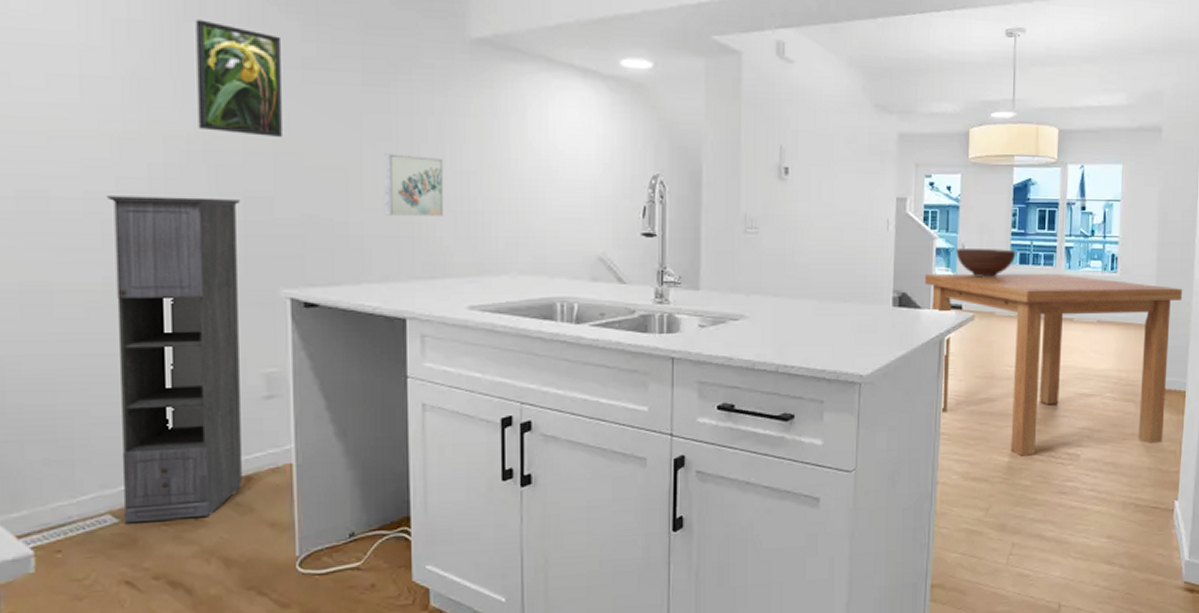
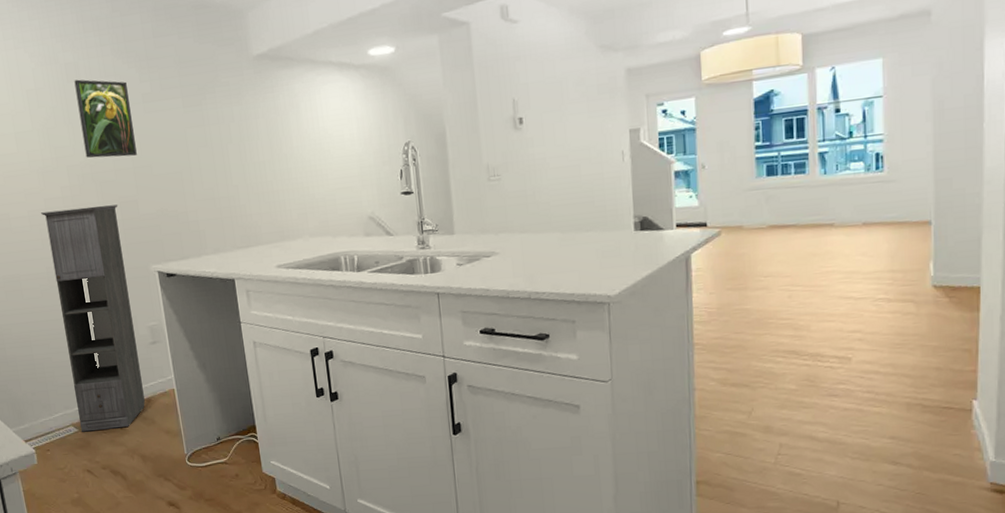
wall art: present [383,153,444,216] -> none [204,154,251,203]
dining table: present [924,273,1183,456] -> none [664,179,970,362]
fruit bowl: present [956,249,1016,278] -> none [696,163,762,195]

